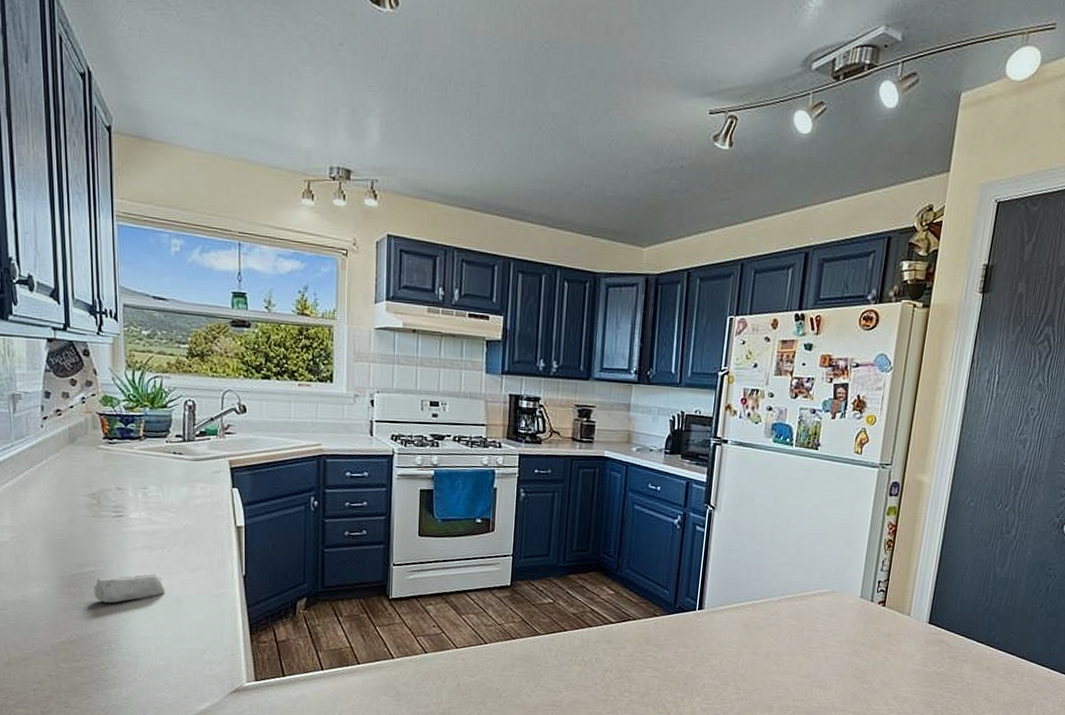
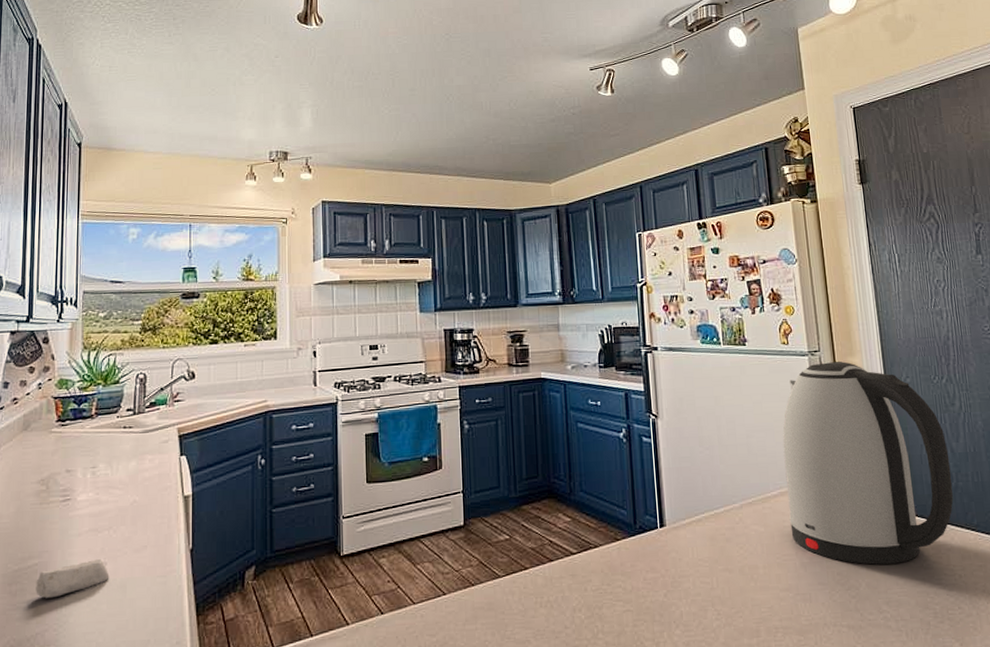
kettle: none [821,477,992,667] -> present [782,361,954,565]

